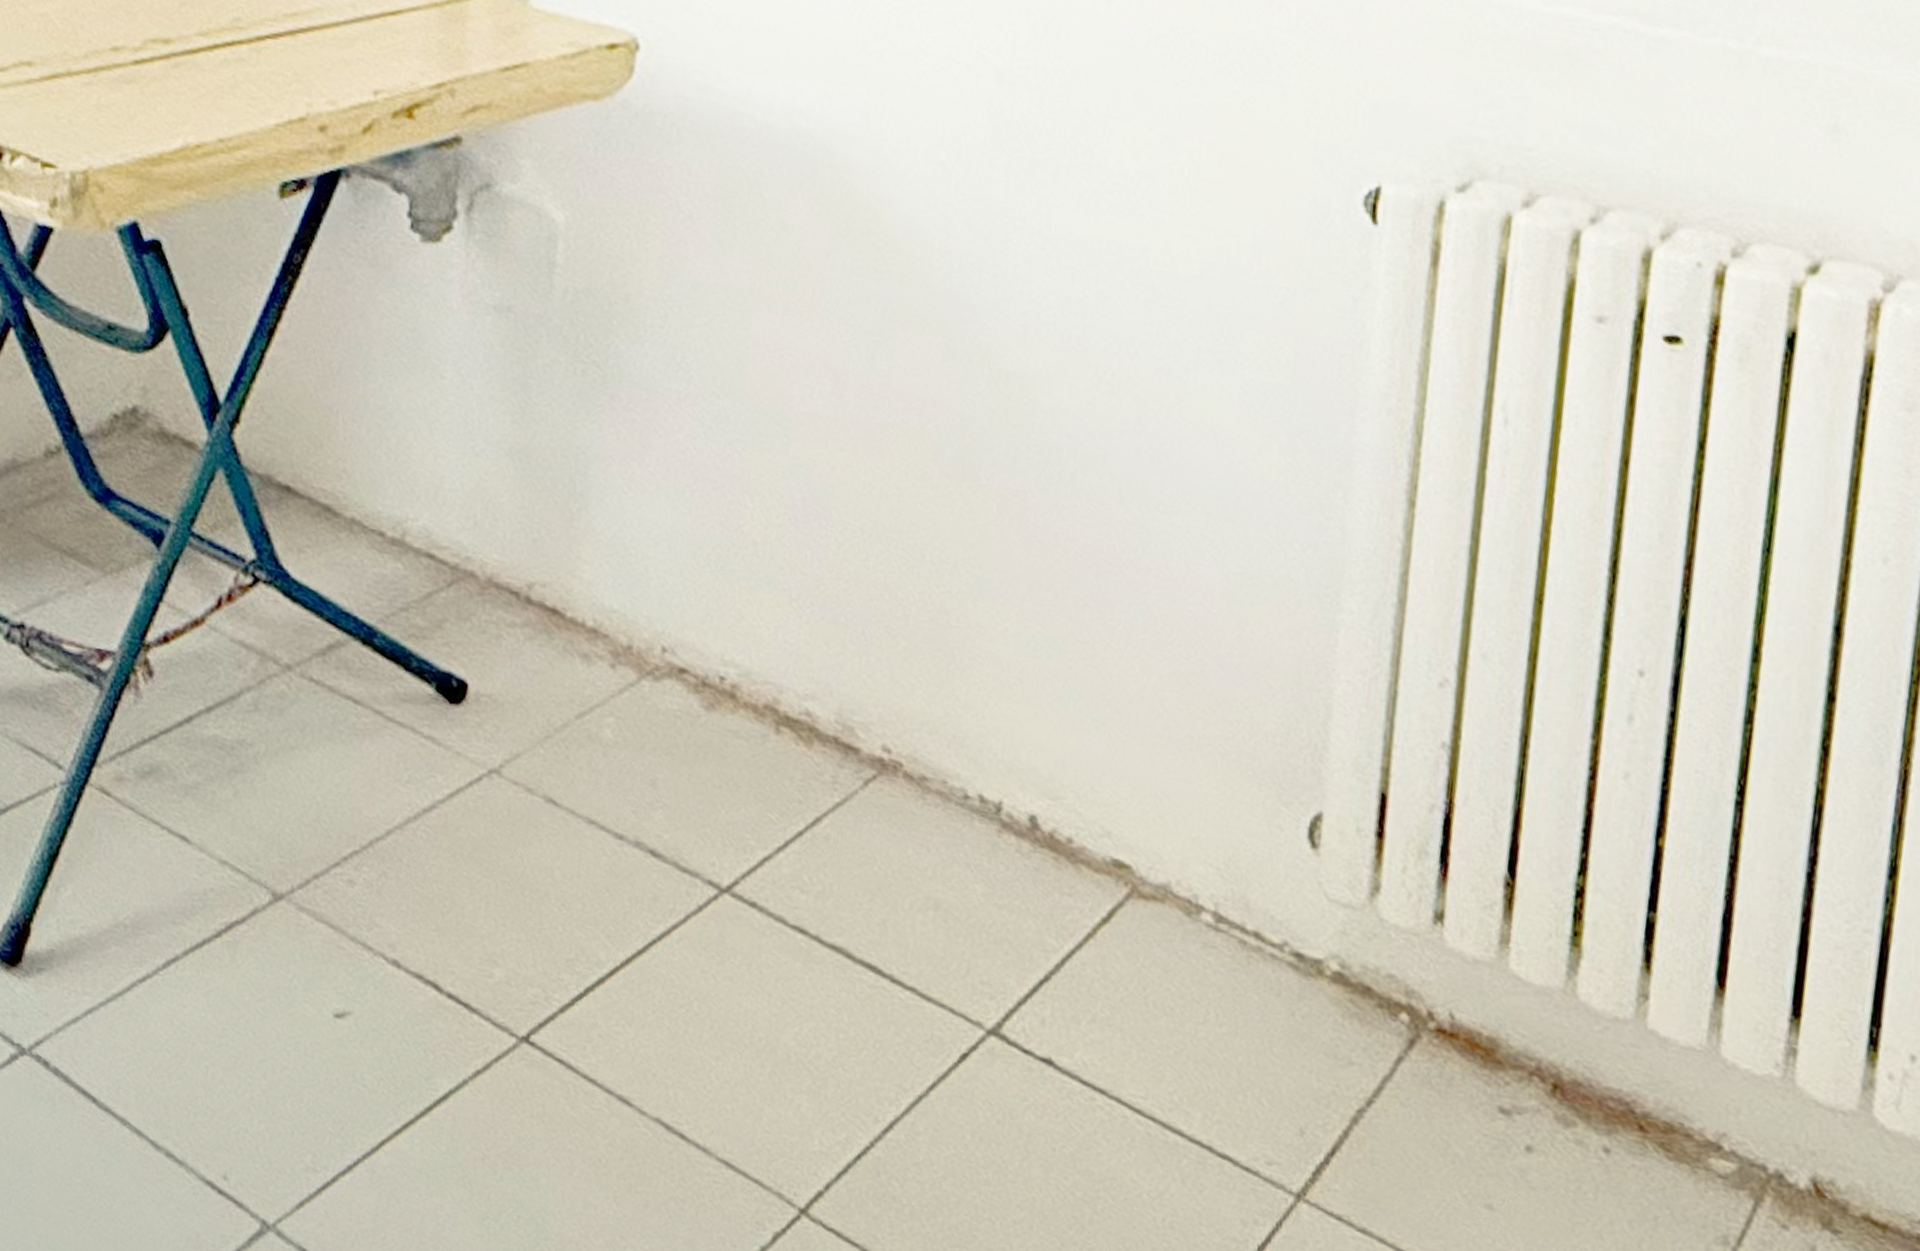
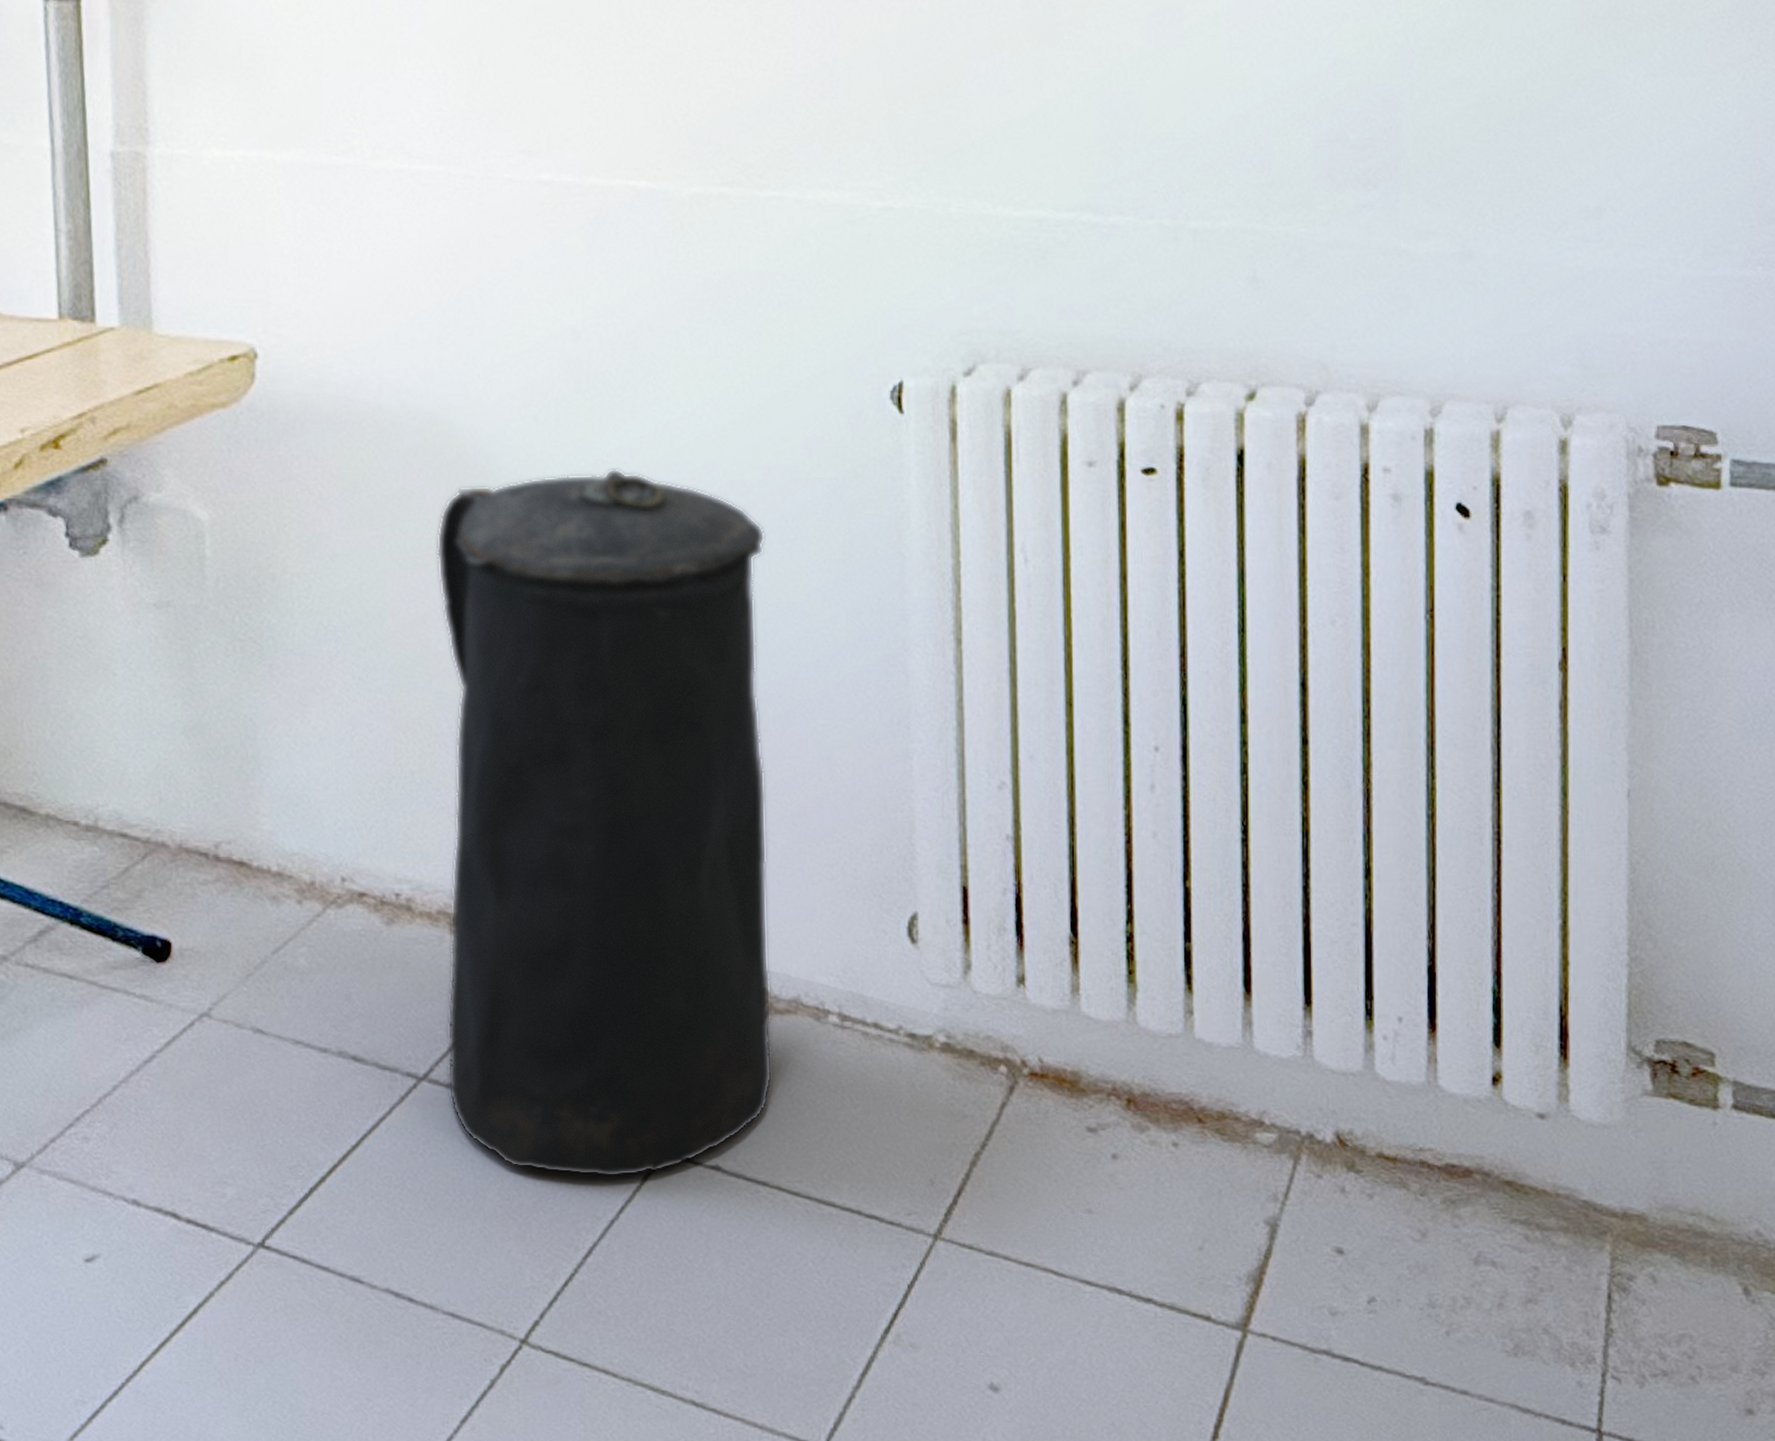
trash can: none [752,230,1194,1053] -> present [436,468,773,1178]

